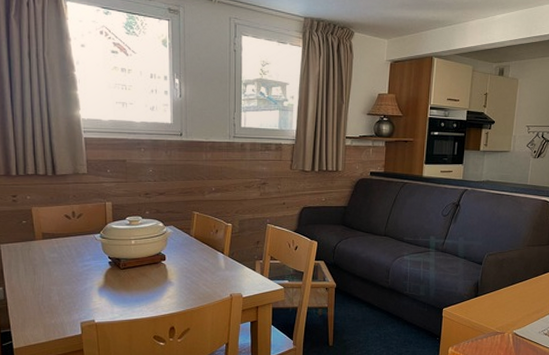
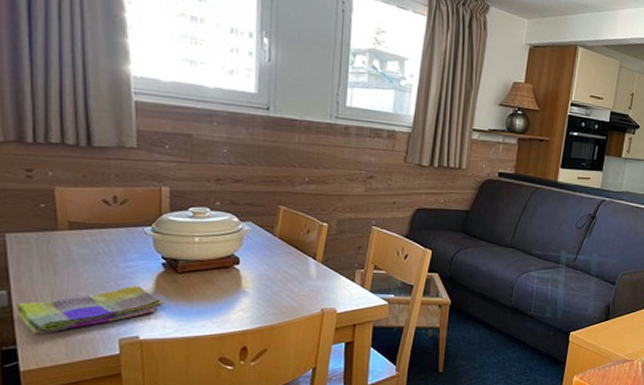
dish towel: none [9,280,112,321] -> present [17,285,164,335]

